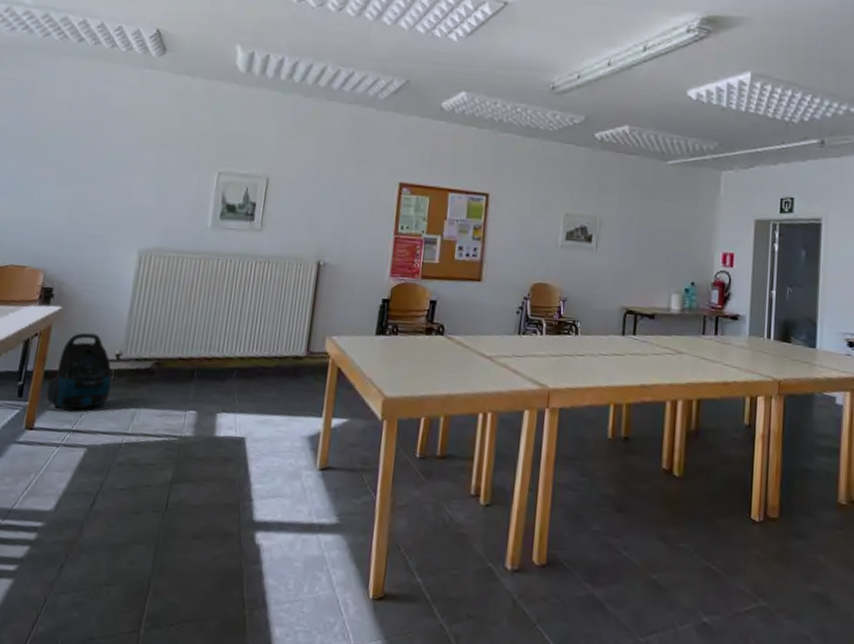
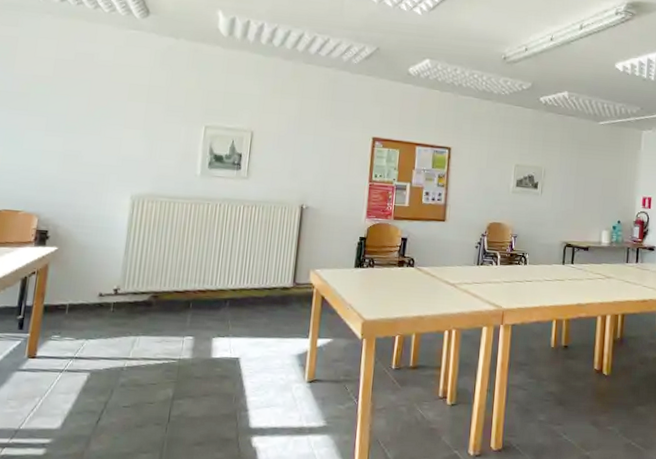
vacuum cleaner: present [46,332,112,410] -> none [47,270,111,339]

